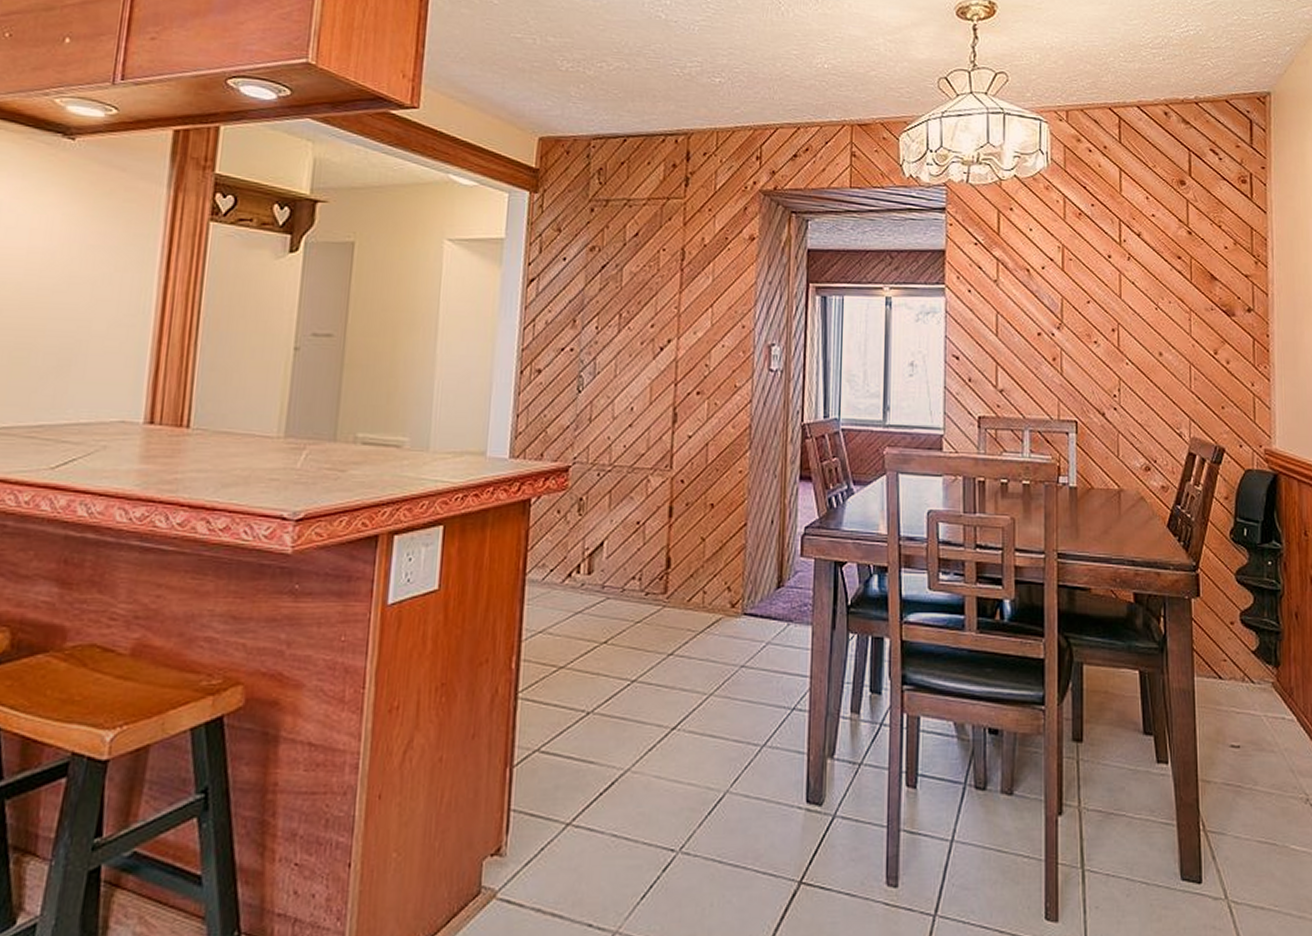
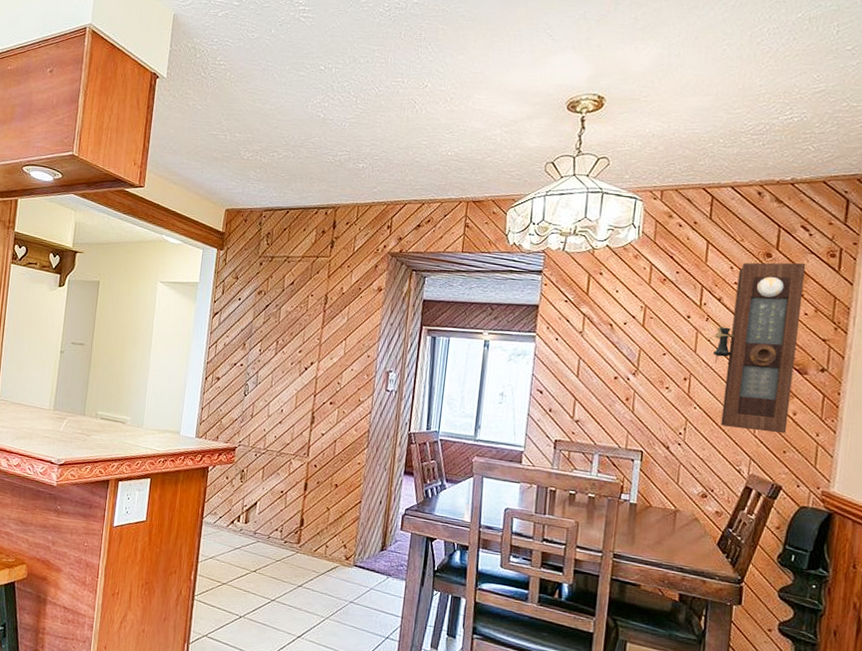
pendulum clock: none [1138,190,1222,387] -> present [713,262,806,434]

